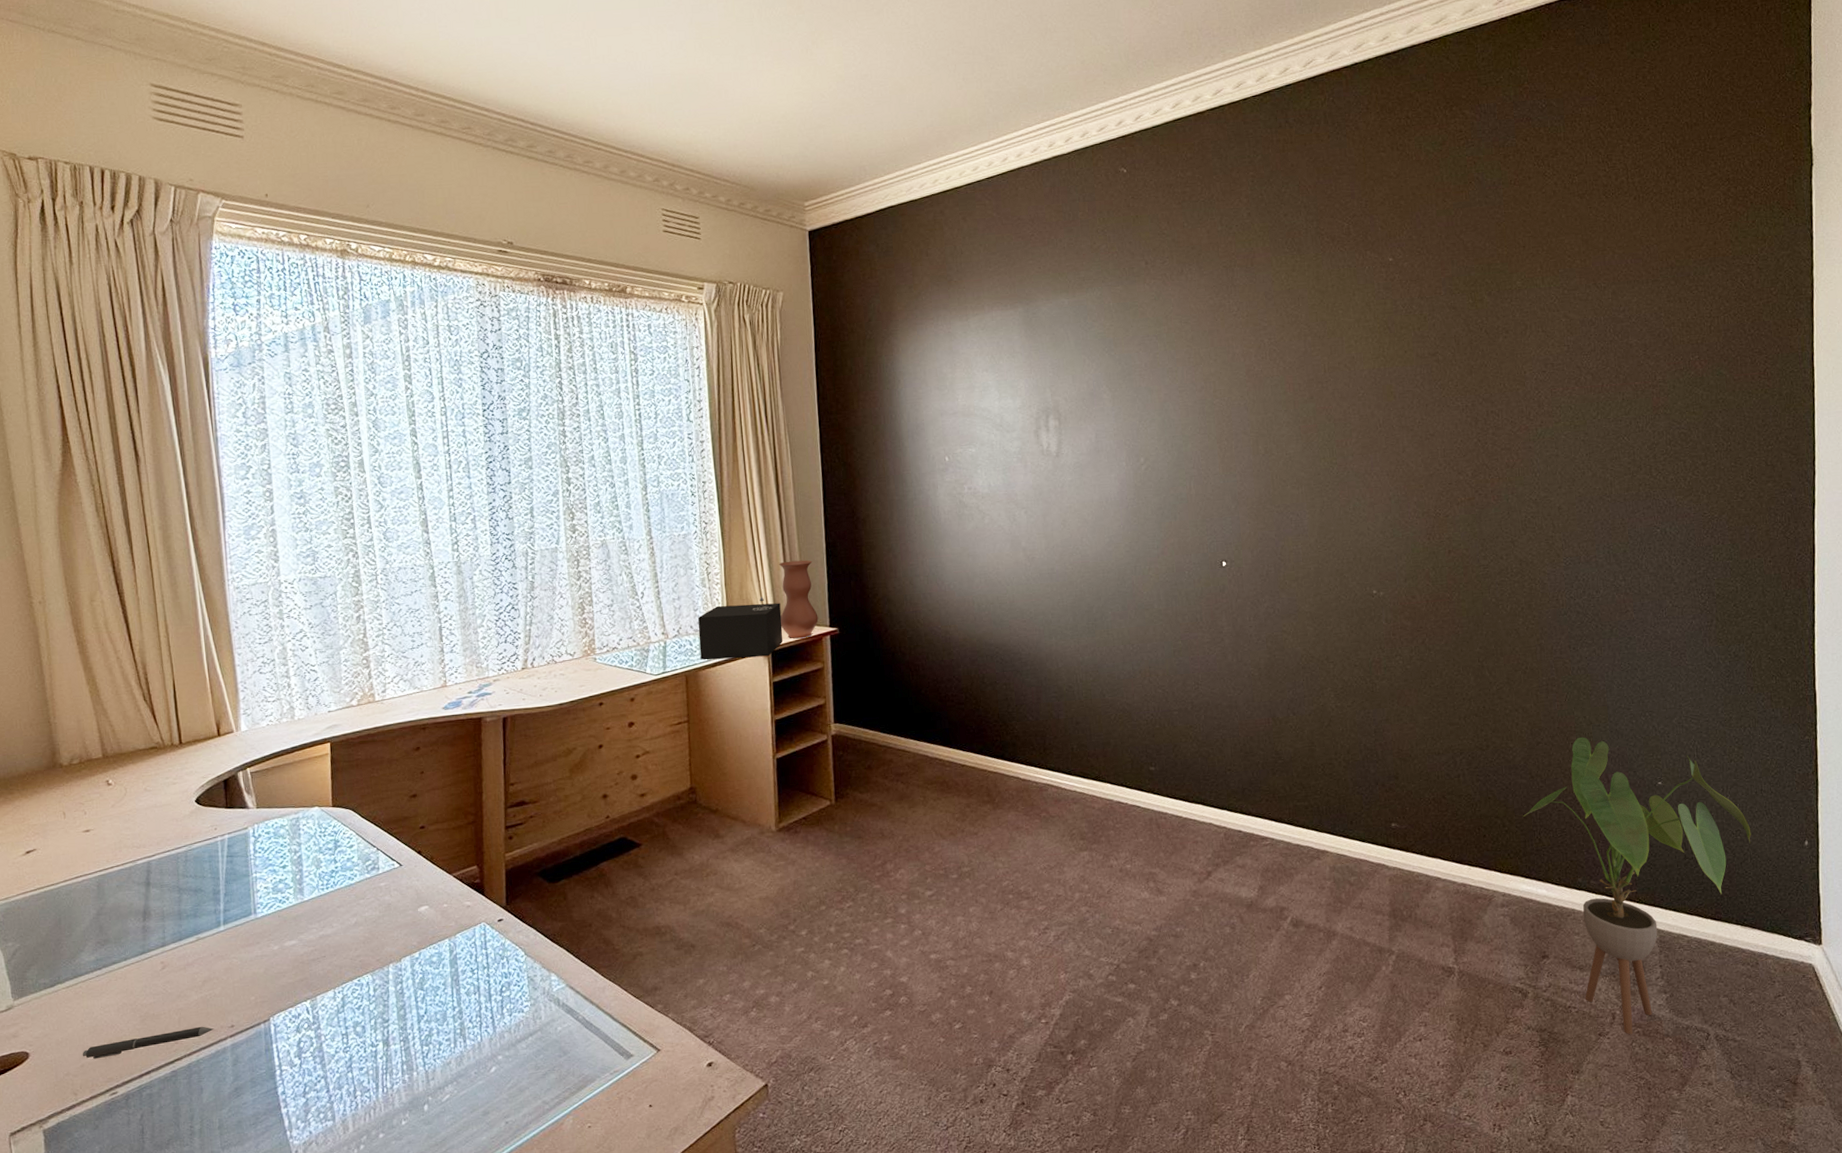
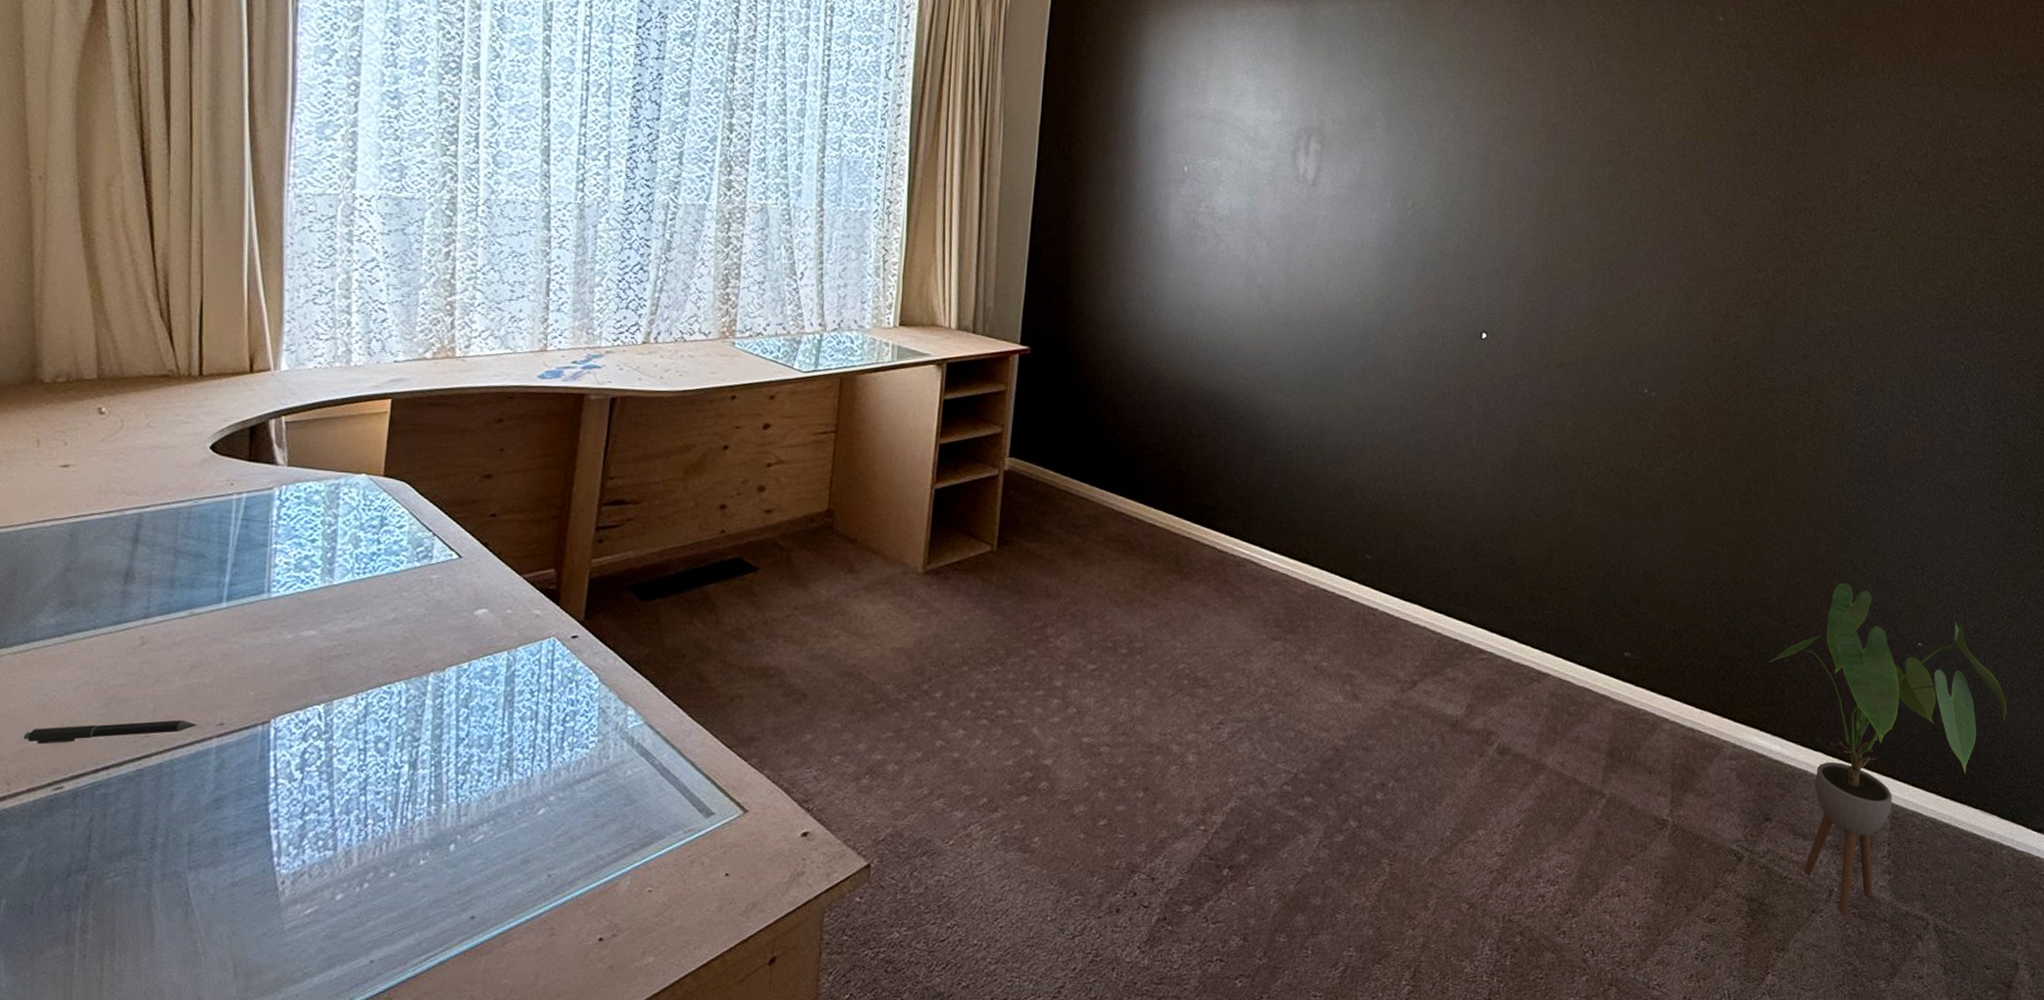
decorative box: present [697,596,783,660] -> none [861,298,966,369]
vase: present [778,560,819,639] -> none [963,260,1011,353]

